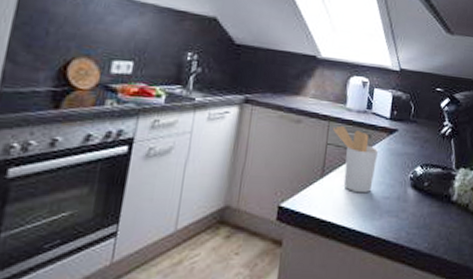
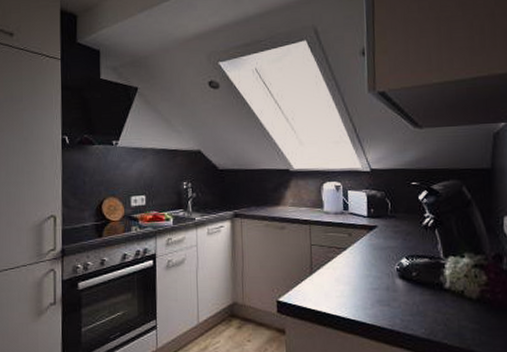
utensil holder: present [332,126,379,193] -> none [313,228,361,286]

